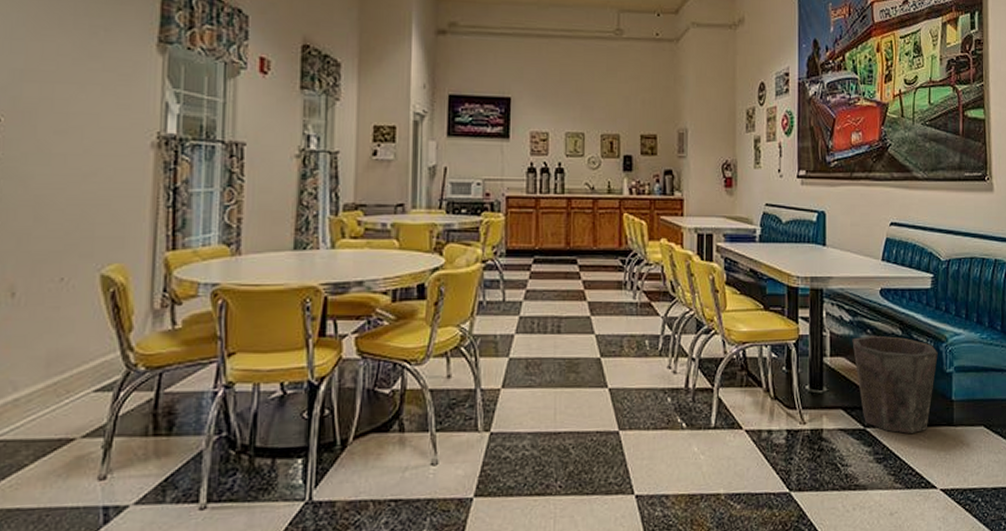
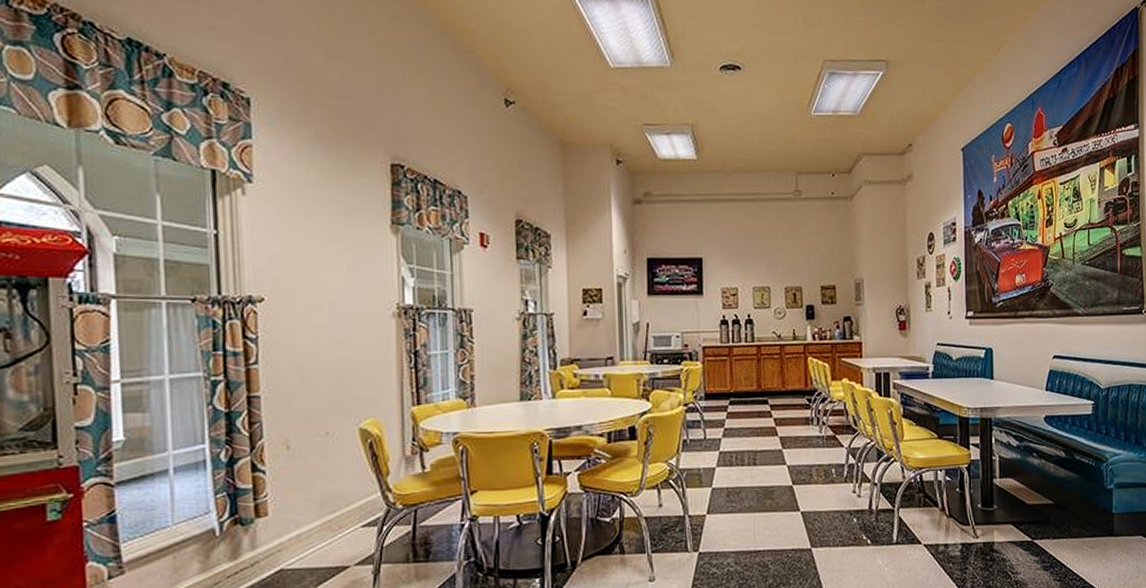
waste bin: present [852,335,938,434] -> none [1019,458,1099,544]

